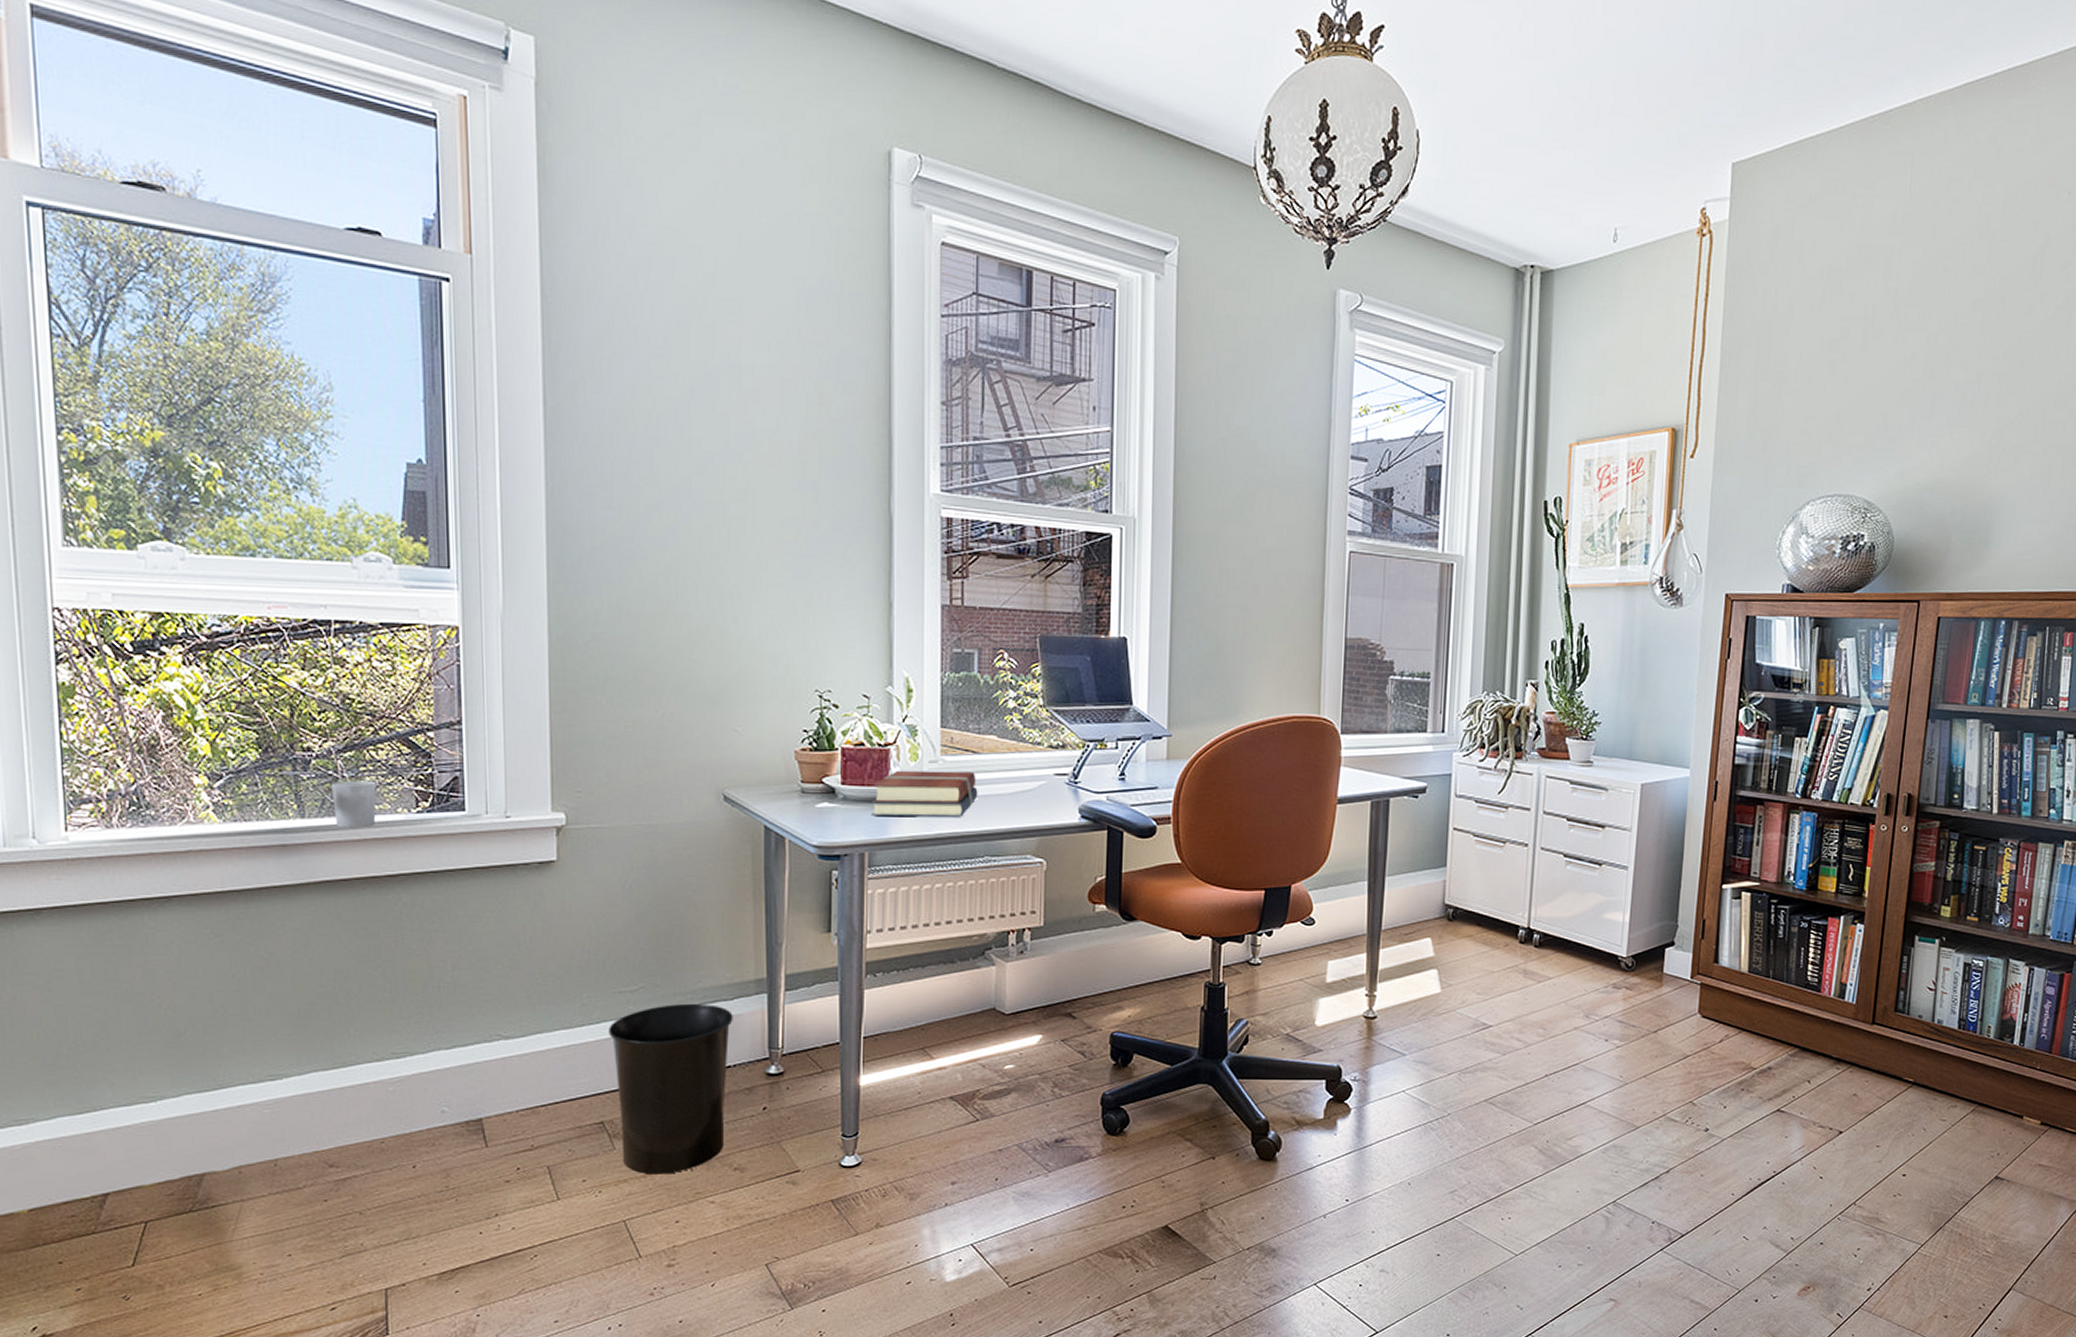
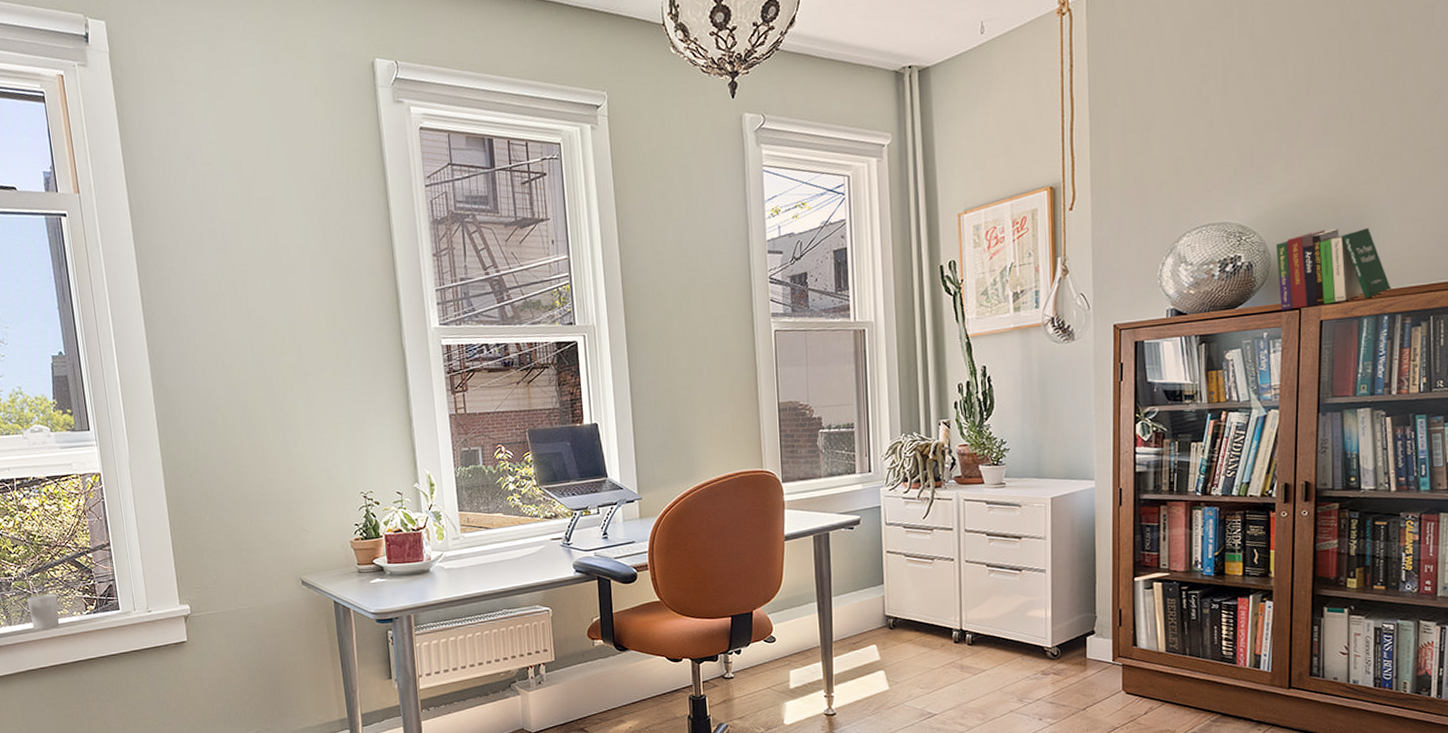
books: present [871,770,978,817] -> none [411,543,493,586]
books: none [1899,517,2011,602] -> present [1276,228,1392,311]

